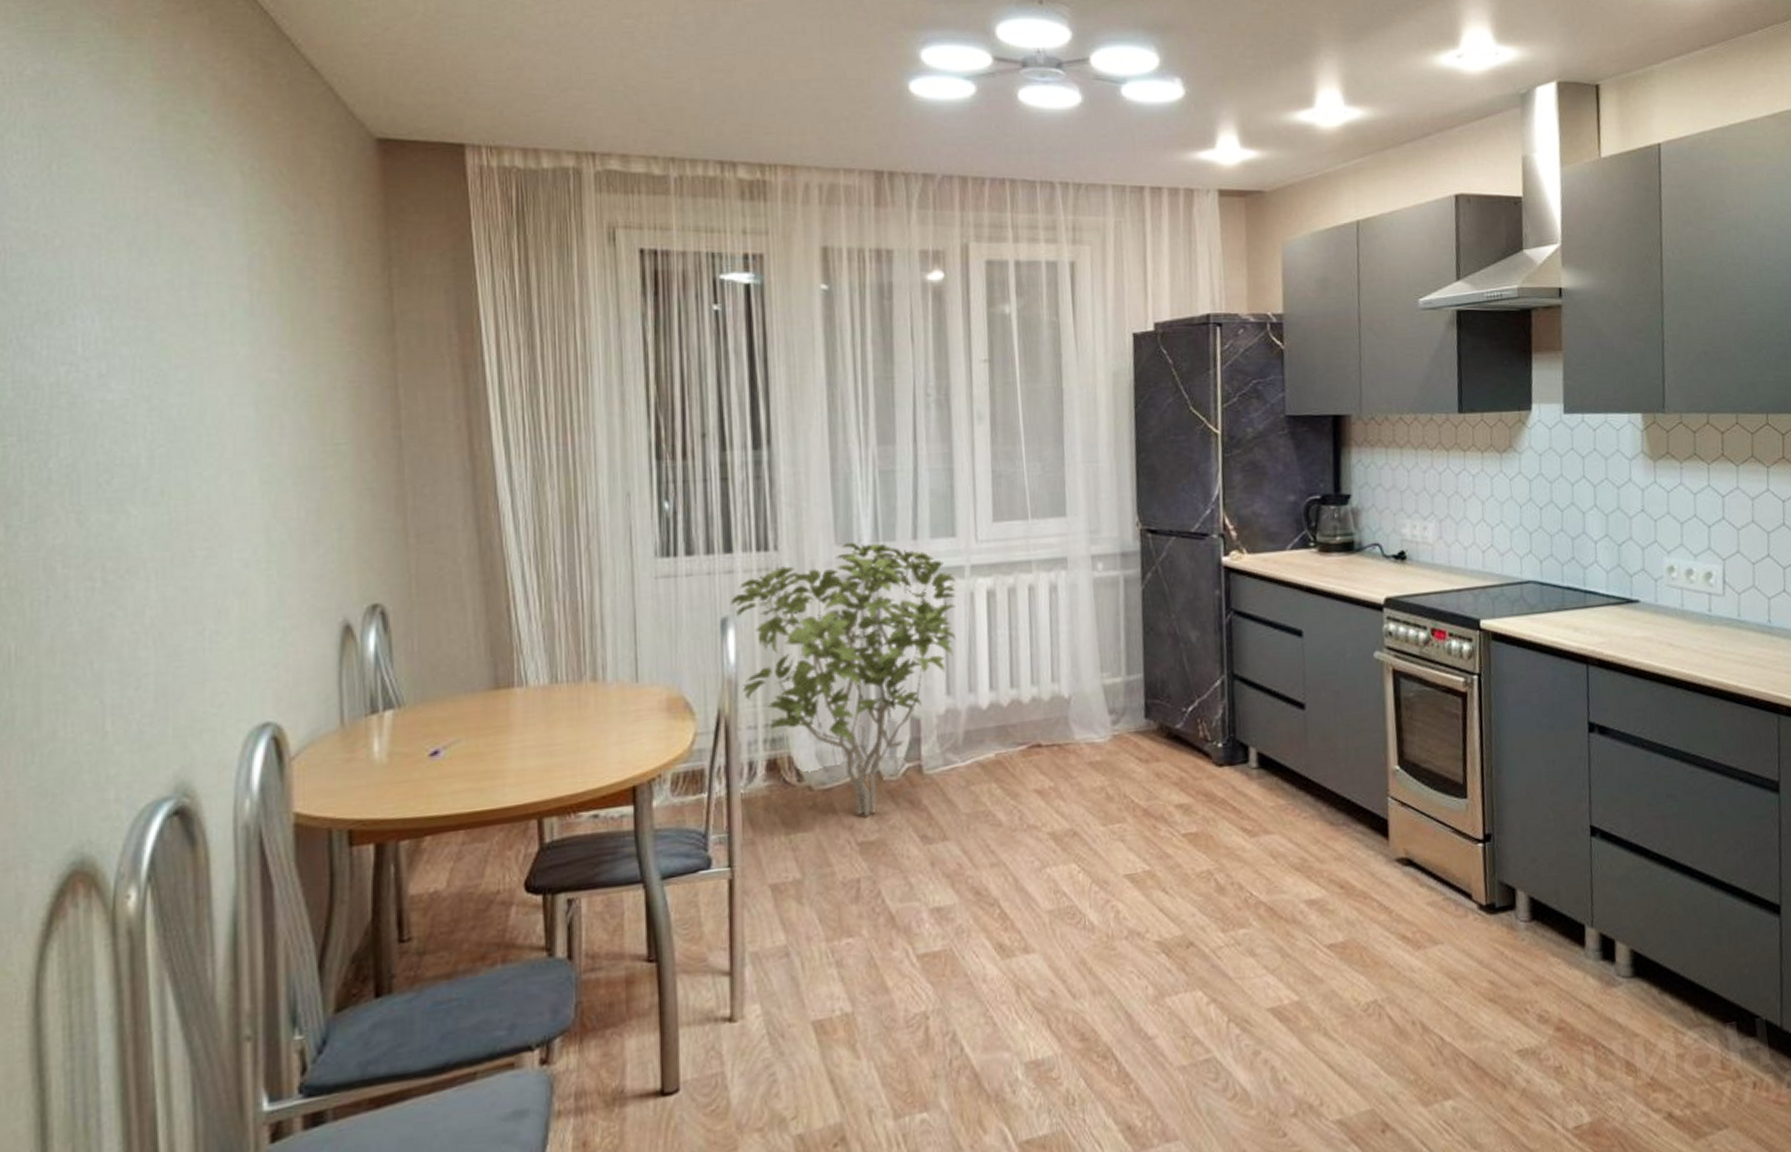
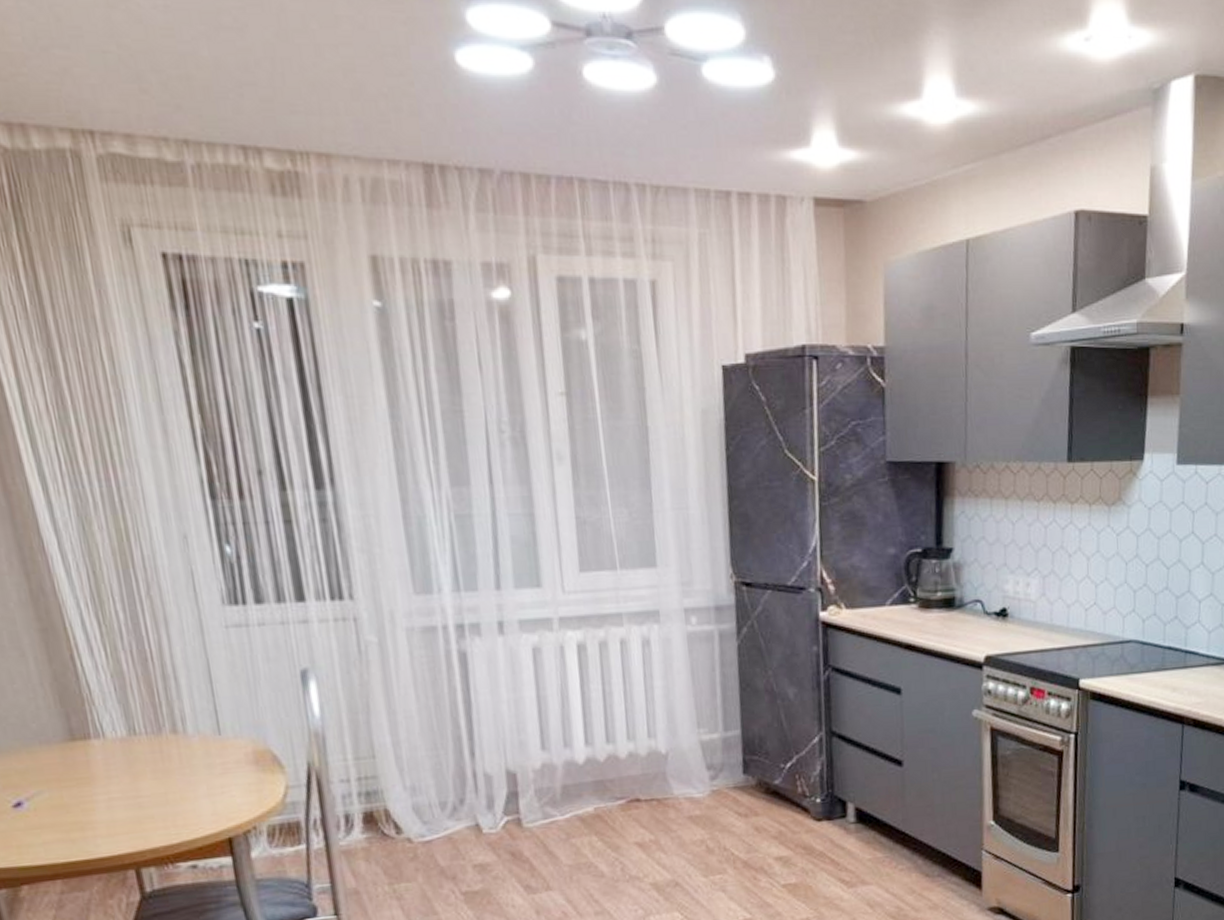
shrub: present [730,542,957,817] -> none [308,591,549,868]

